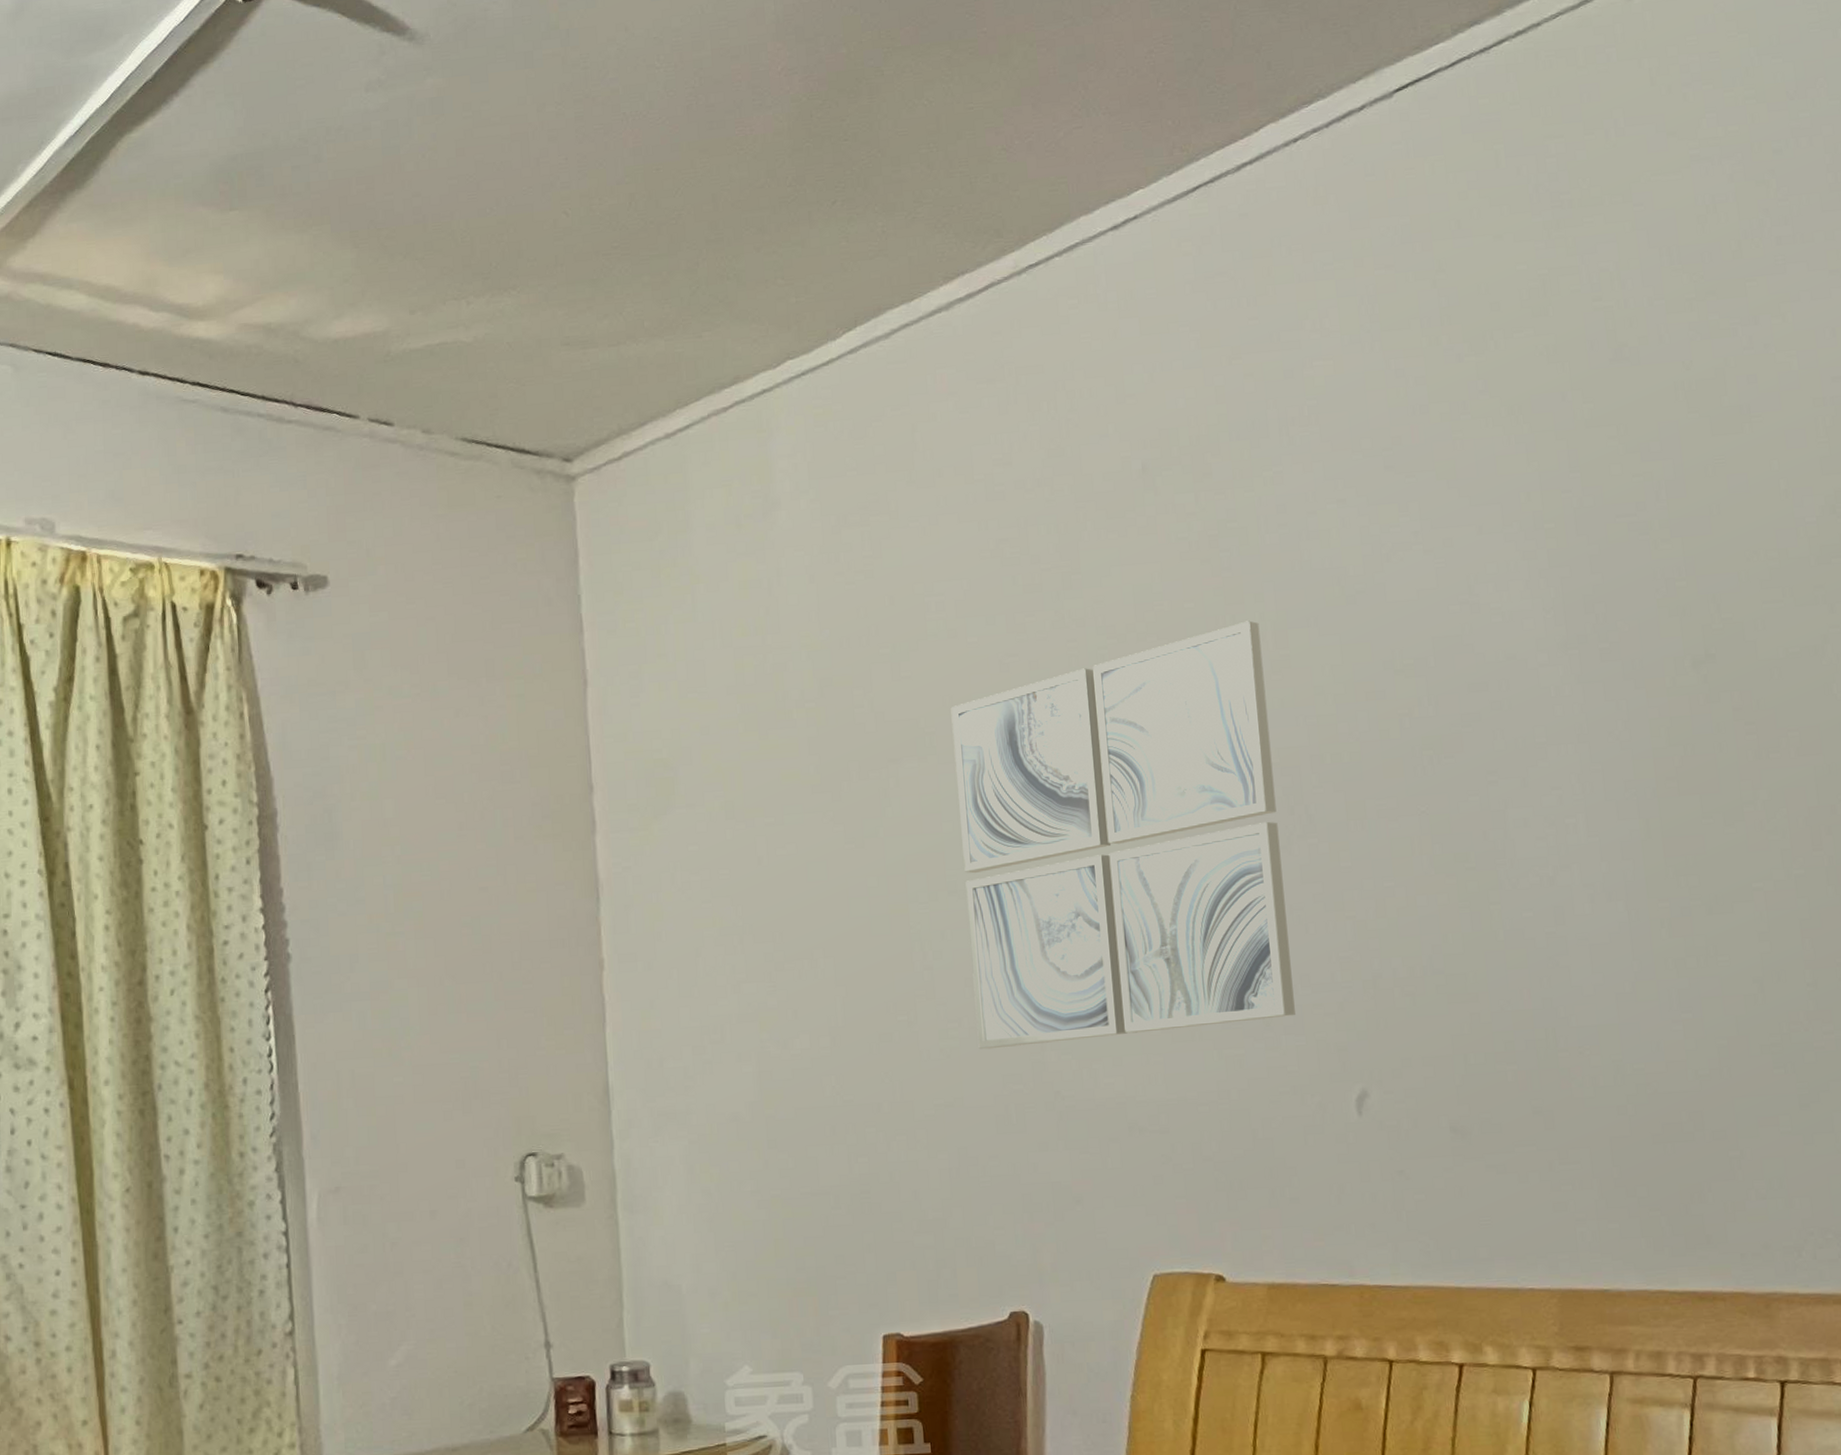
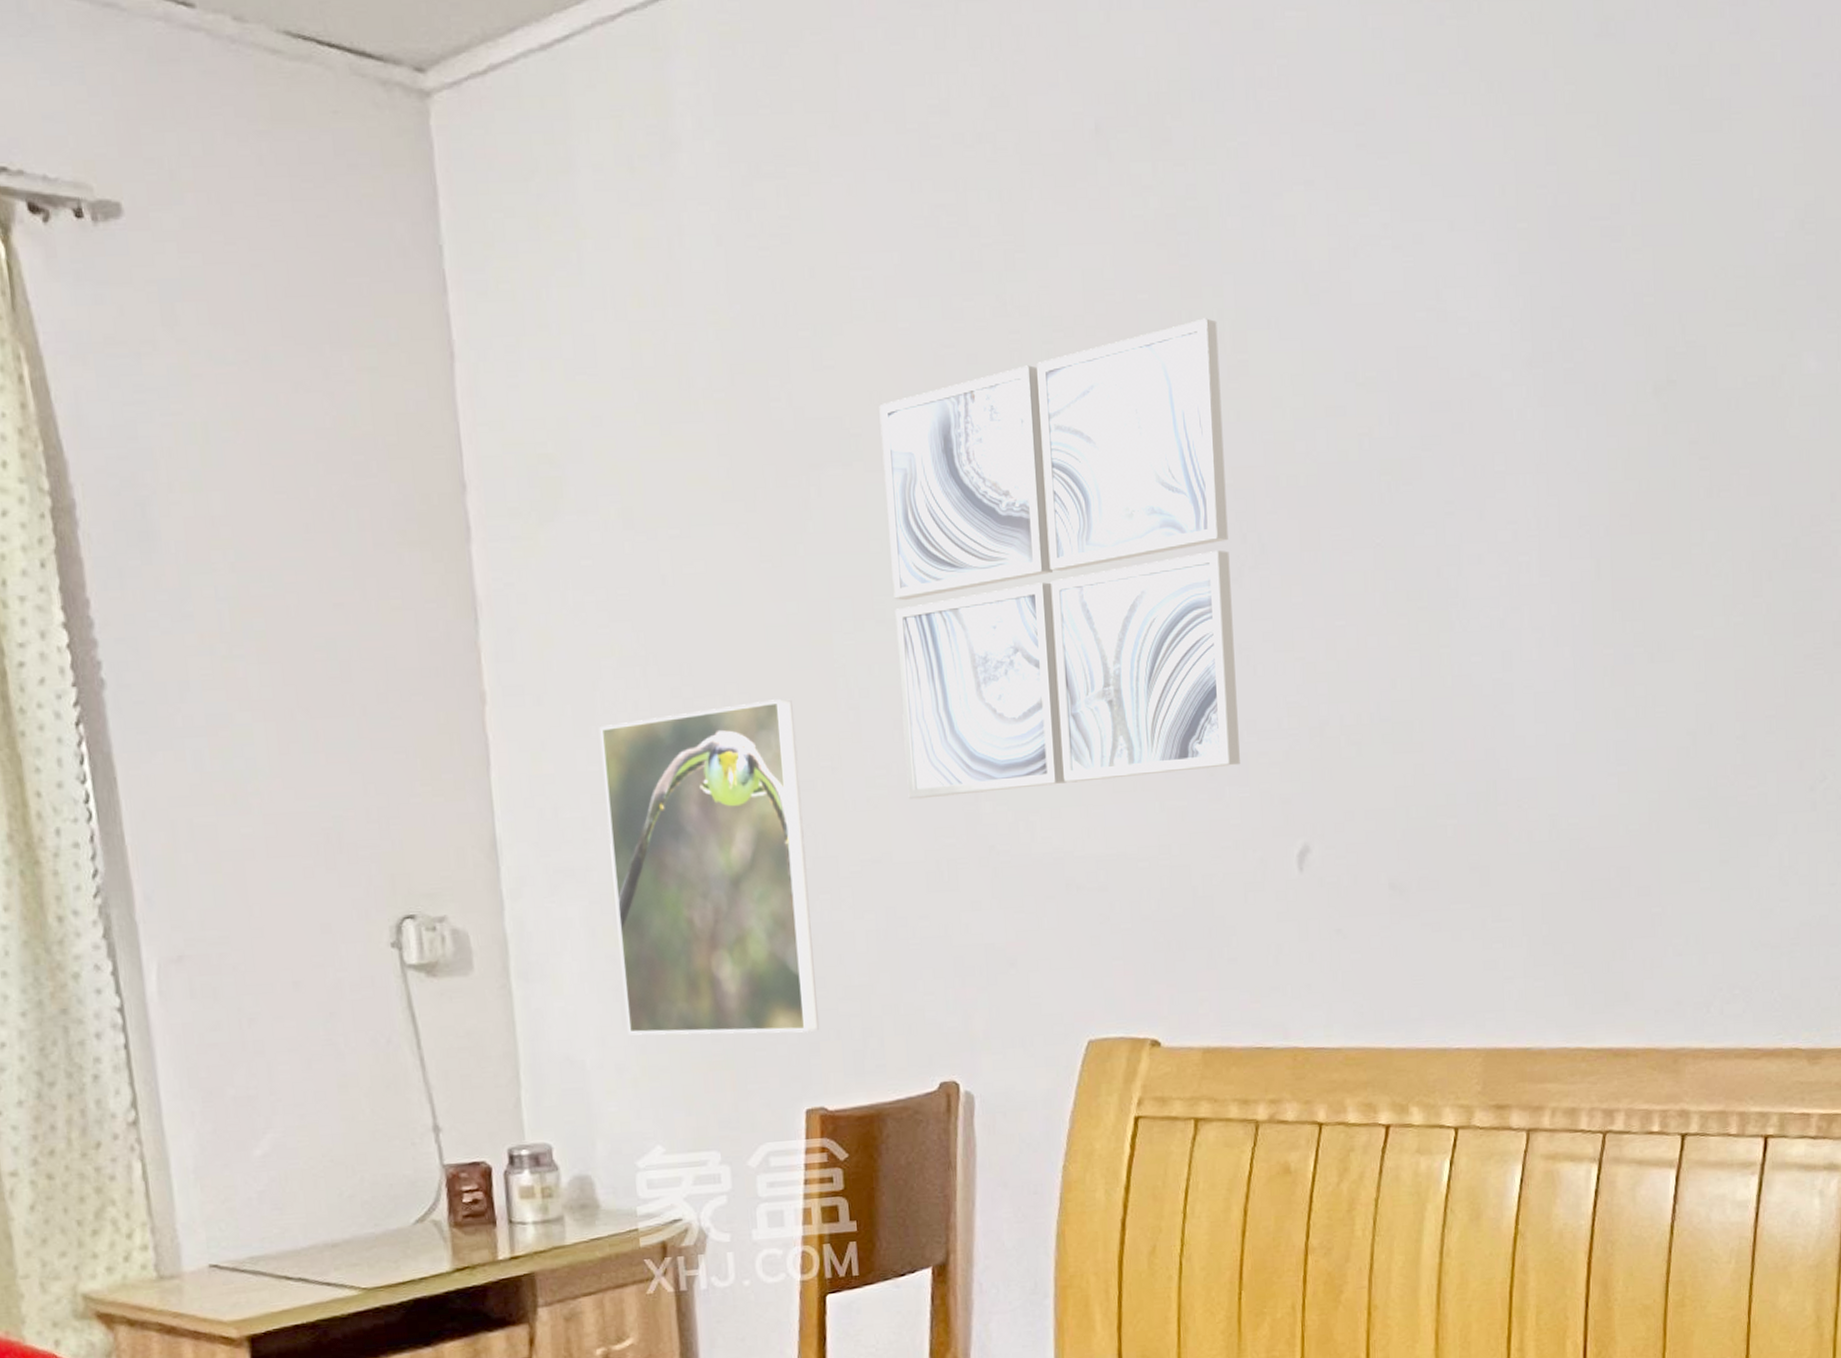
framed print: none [701,961,896,1263] -> present [600,699,820,1036]

